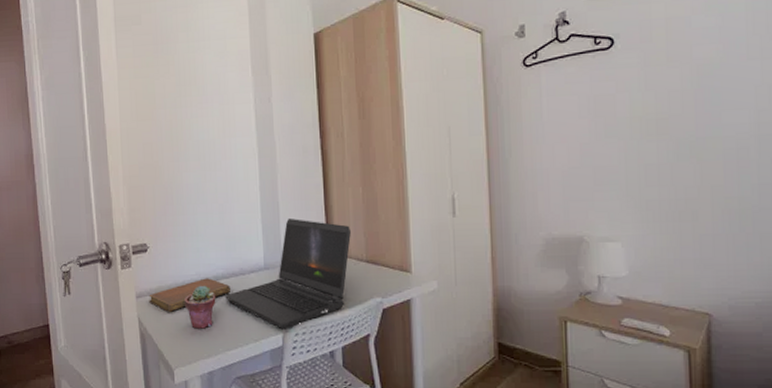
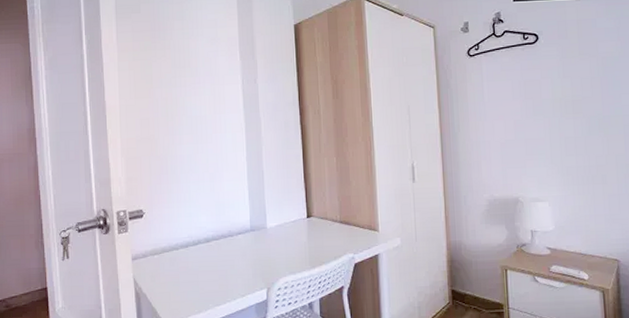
notebook: present [149,278,230,313] -> none [144,240,220,273]
potted succulent: present [185,285,216,329] -> none [178,246,207,287]
laptop computer: present [225,217,351,330] -> none [215,184,327,285]

